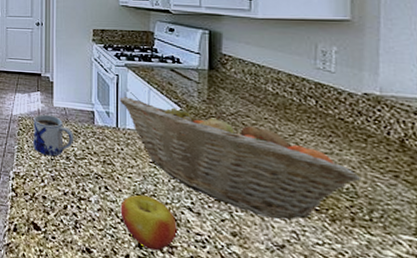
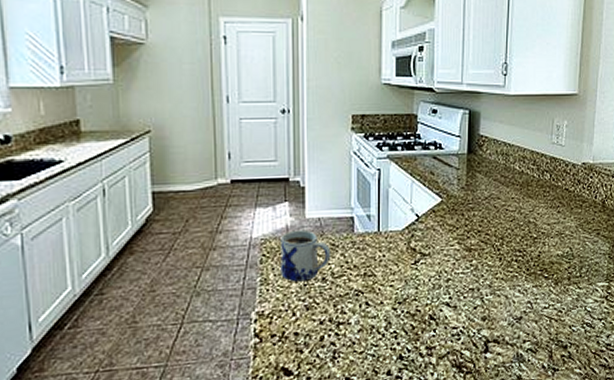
fruit basket: present [119,97,360,220] -> none [381,194,576,295]
apple: present [120,194,177,251] -> none [382,301,436,358]

